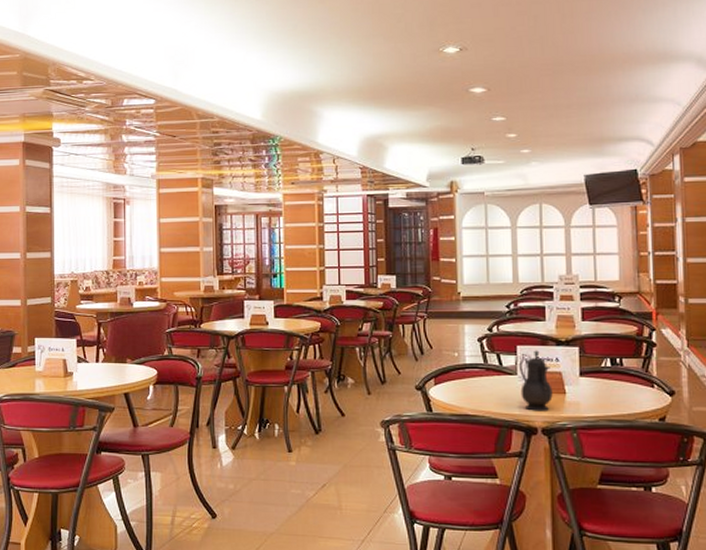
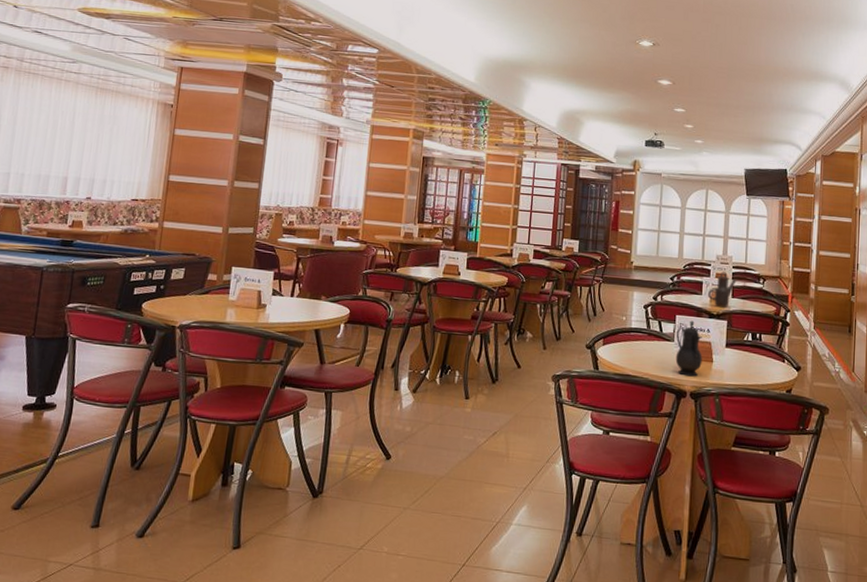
teapot: none [552,293,586,332] -> present [707,271,737,308]

